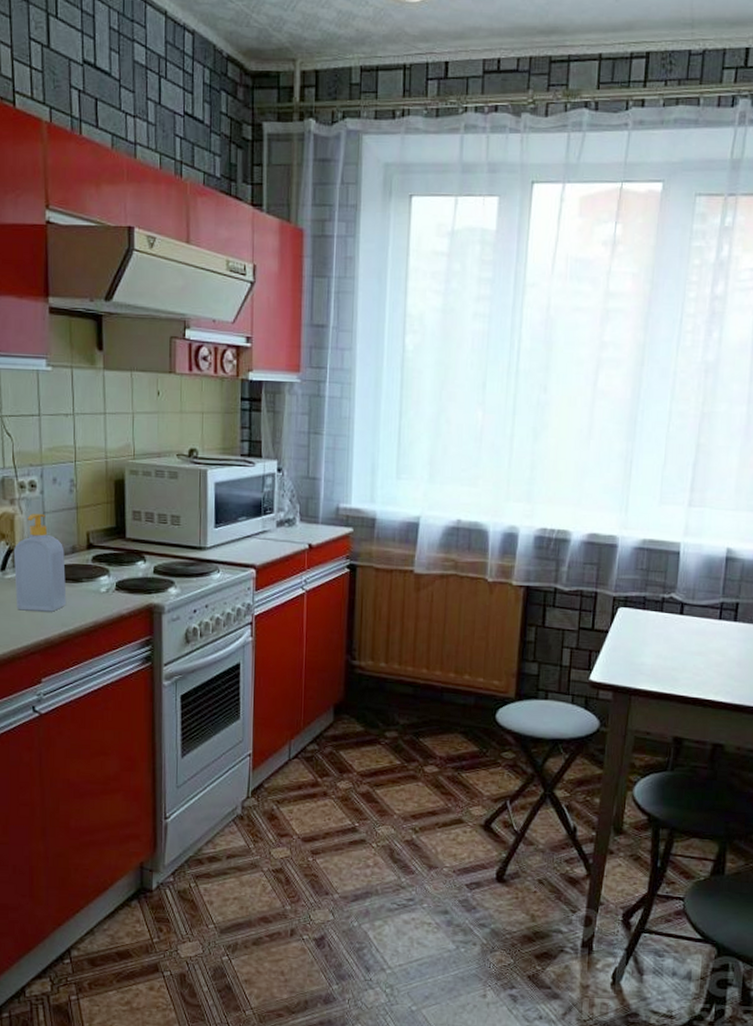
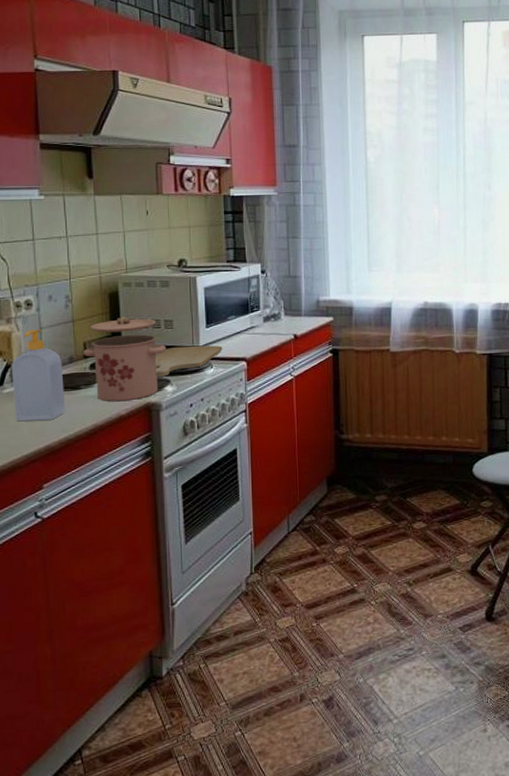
cooking pot: none [85,507,172,600] -> present [82,317,167,402]
chopping board: none [160,545,232,577] -> present [156,345,223,377]

